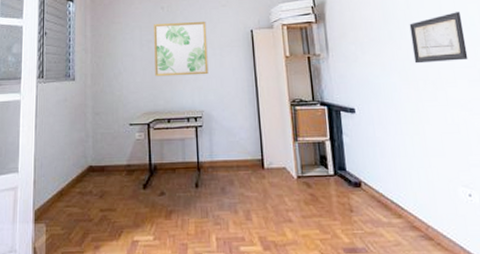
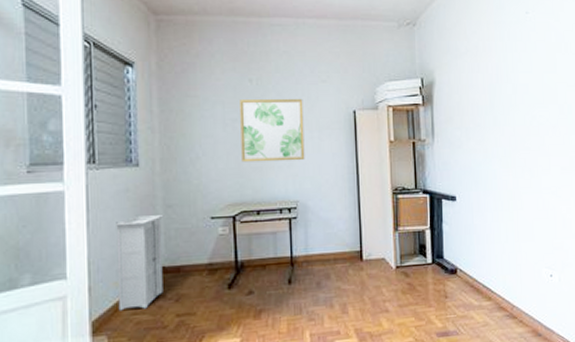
storage cabinet: none [55,121,93,203] -> present [116,215,164,311]
wall art: present [409,12,469,64] -> none [513,99,563,151]

